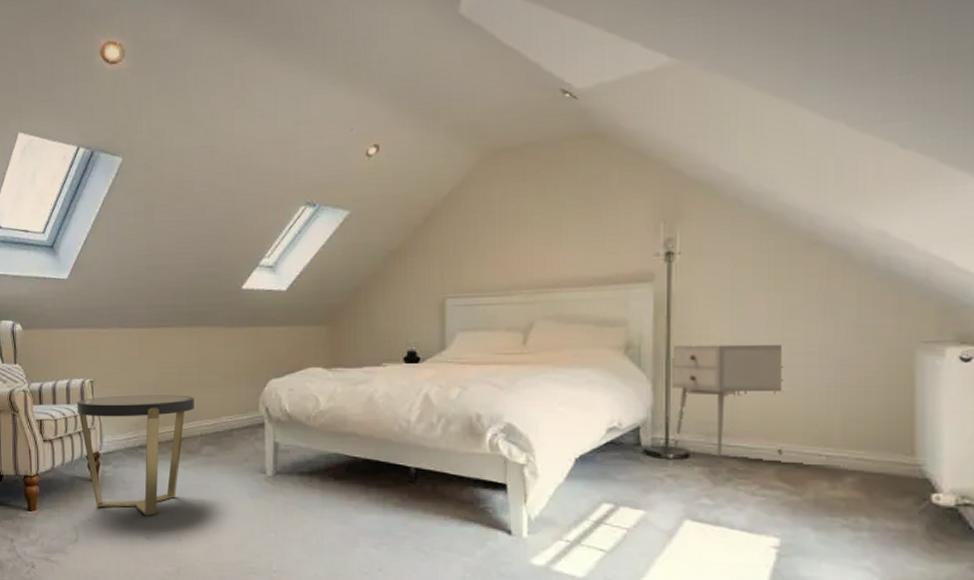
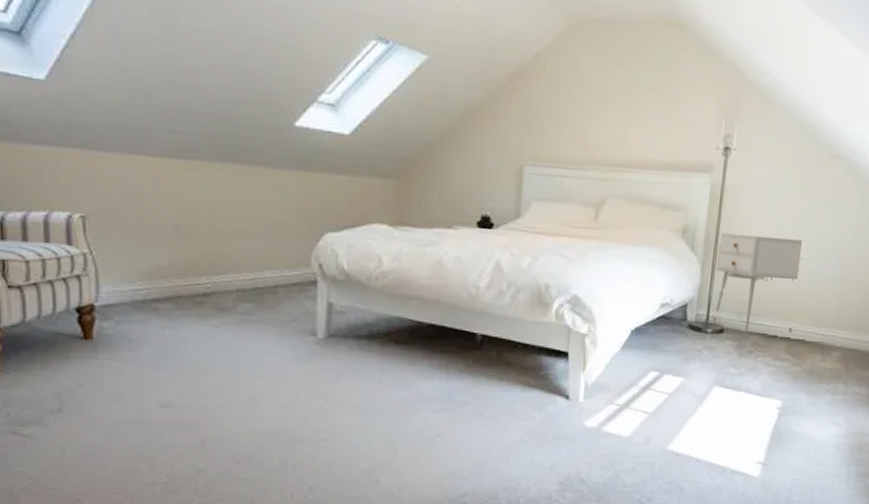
side table: present [76,395,194,516] -> none [60,236,229,381]

